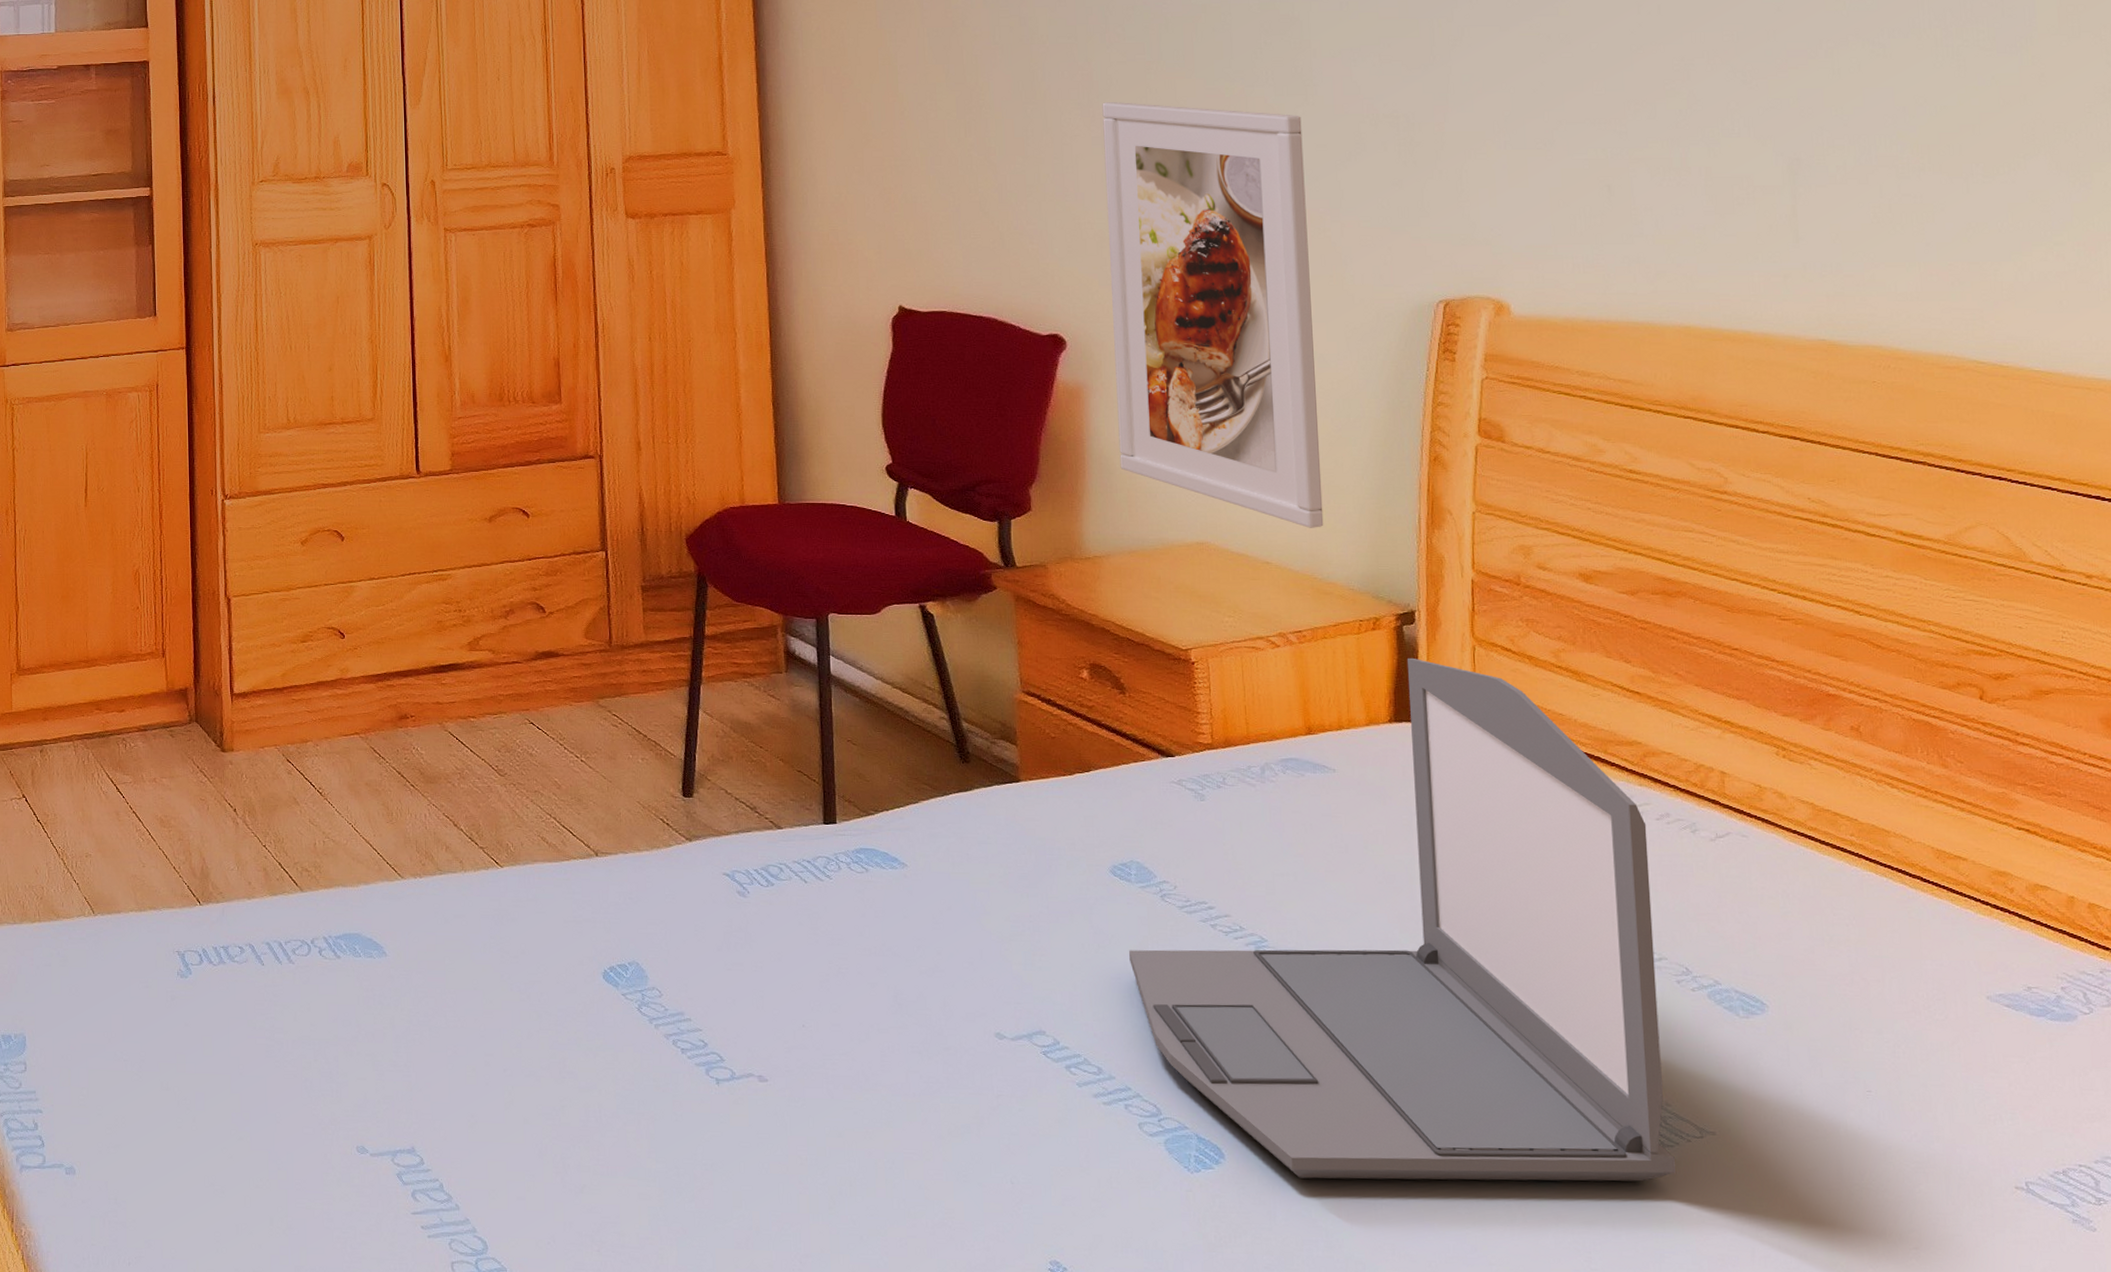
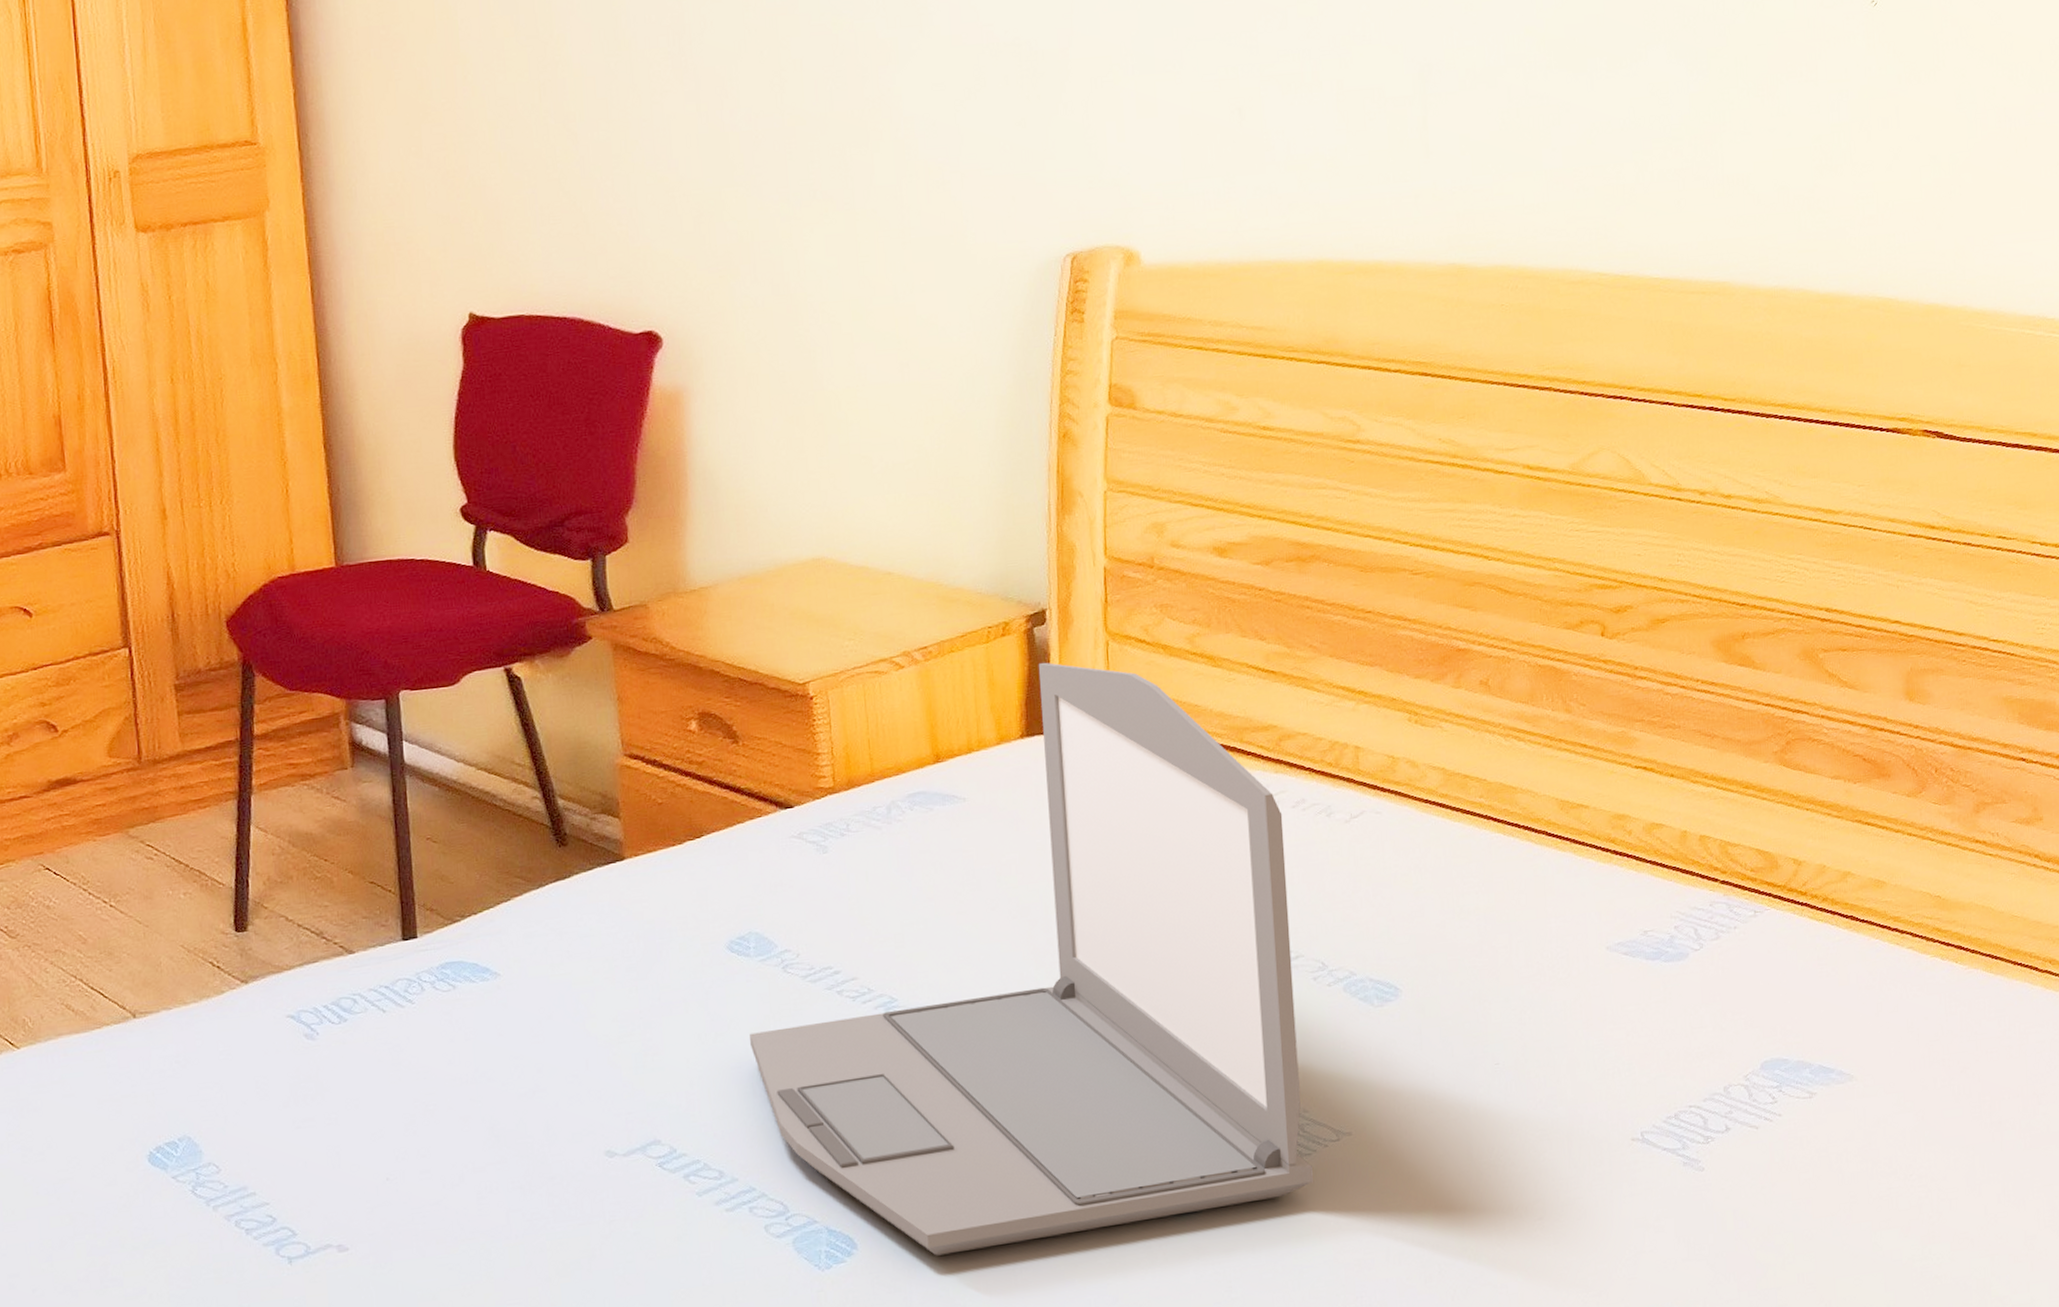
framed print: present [1102,102,1324,528] -> none [695,47,949,529]

